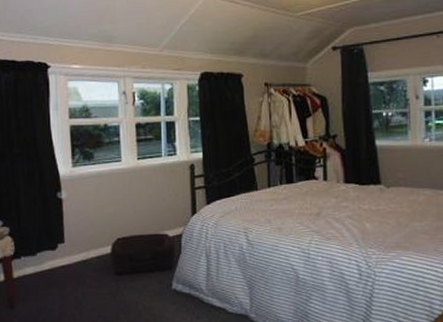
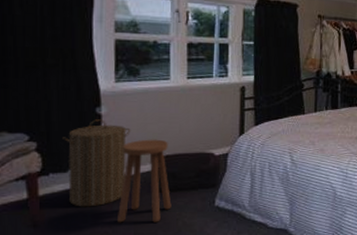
laundry hamper: none [30,203,89,289] -> present [62,119,131,207]
stool: none [82,221,131,305] -> present [118,139,172,223]

